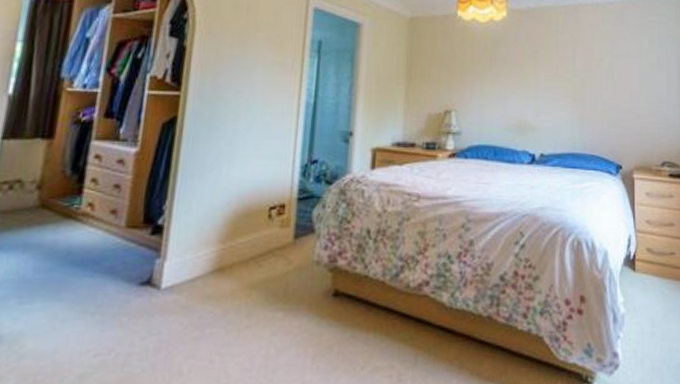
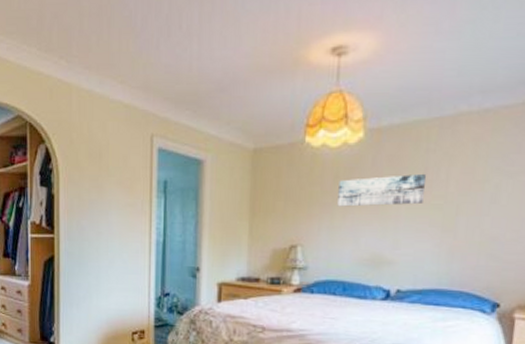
wall art: none [487,50,558,77] -> present [337,173,427,207]

